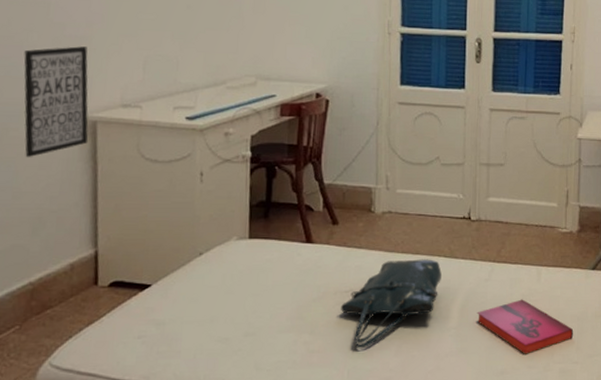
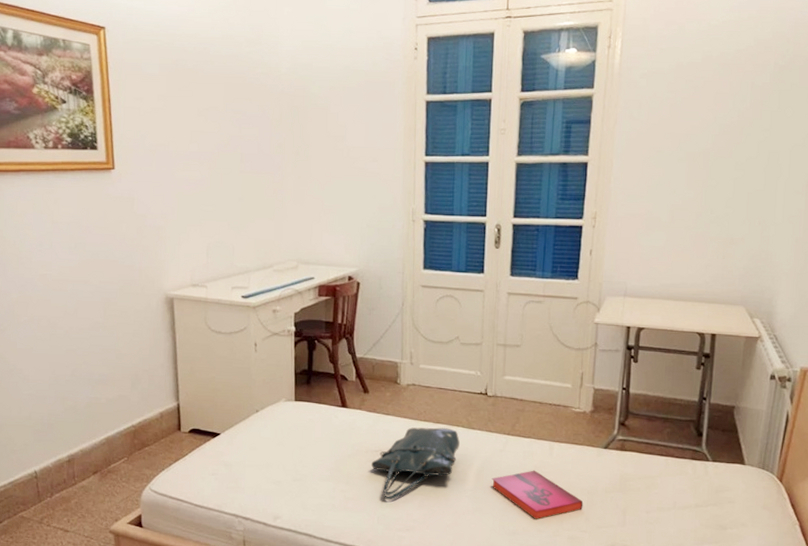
wall art: present [24,46,89,158] -> none [117,235,168,327]

